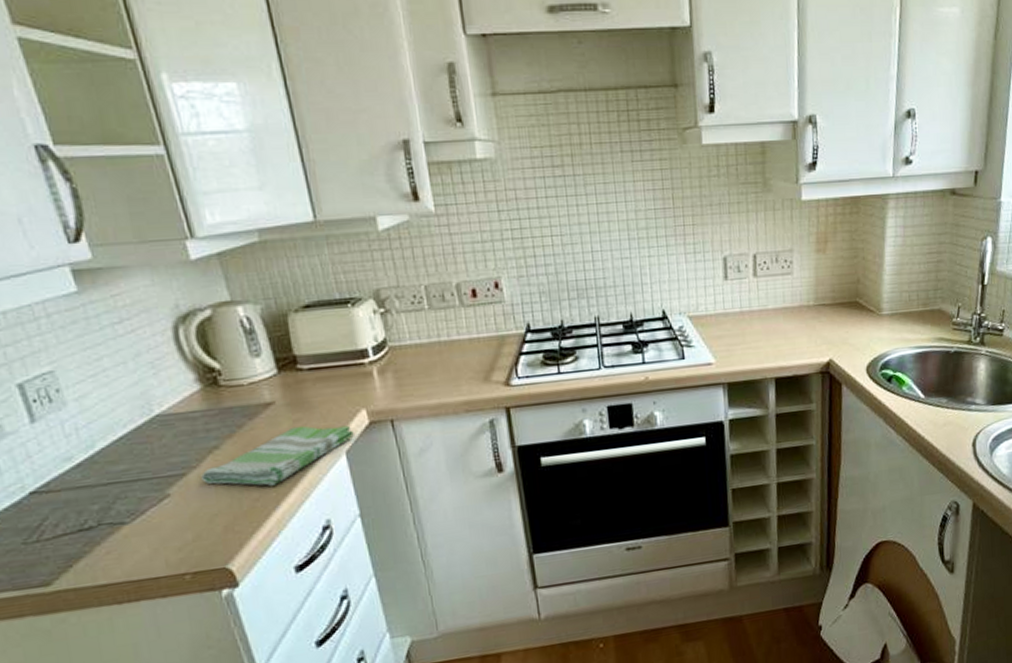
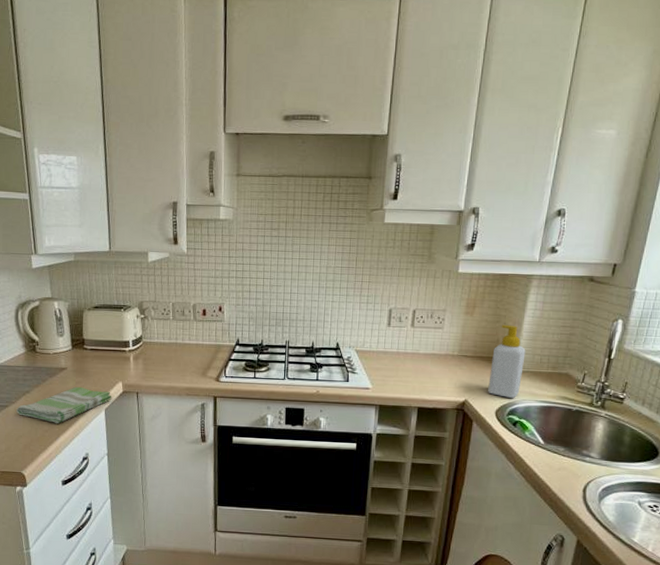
soap bottle: none [854,259,892,349] -> present [488,324,526,398]

